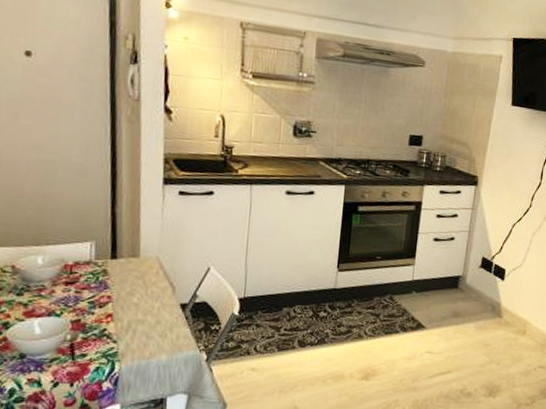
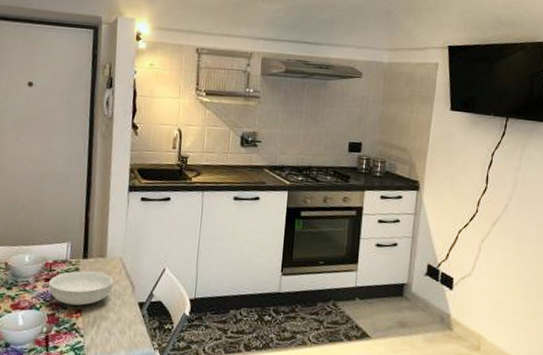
serving bowl: none [69,272,150,310] -> present [48,271,114,306]

